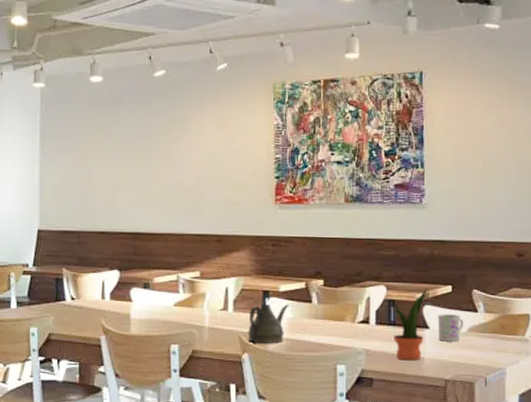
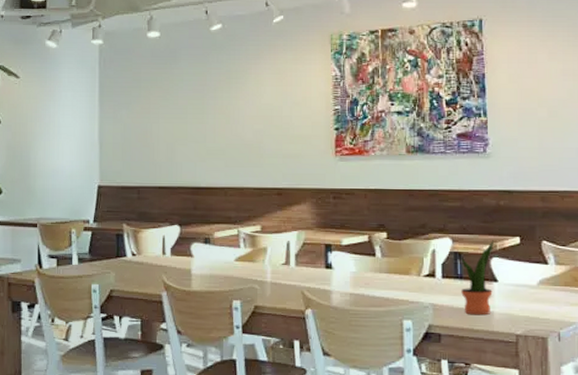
teapot: present [247,303,289,344] -> none [309,257,352,299]
mug: present [437,314,464,342] -> none [506,266,534,296]

